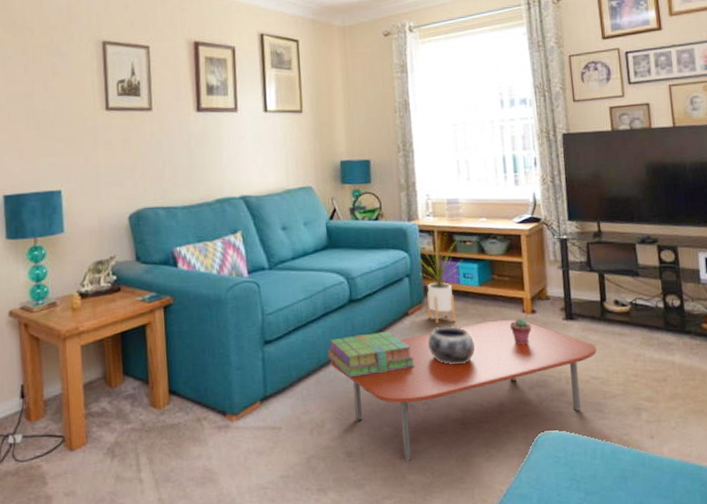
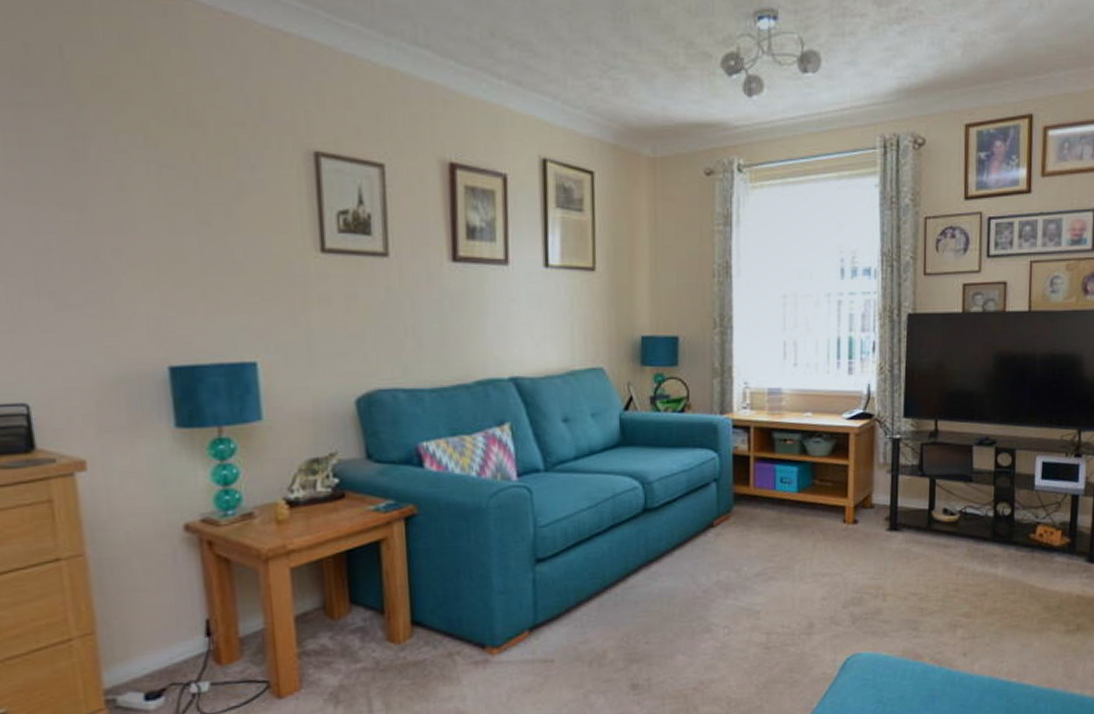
stack of books: present [327,332,415,378] -> none [614,546,717,600]
coffee table: present [330,319,597,461] -> none [617,530,919,691]
house plant: present [414,231,461,324] -> none [726,427,779,536]
decorative bowl: present [428,325,475,365] -> none [734,538,786,583]
potted succulent: present [509,317,532,345] -> none [828,528,851,559]

